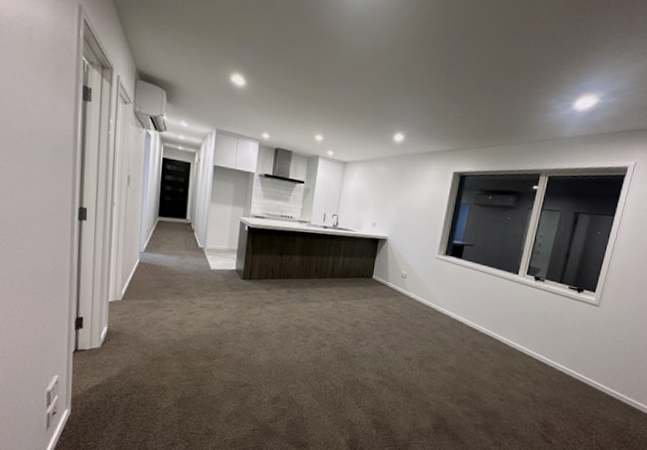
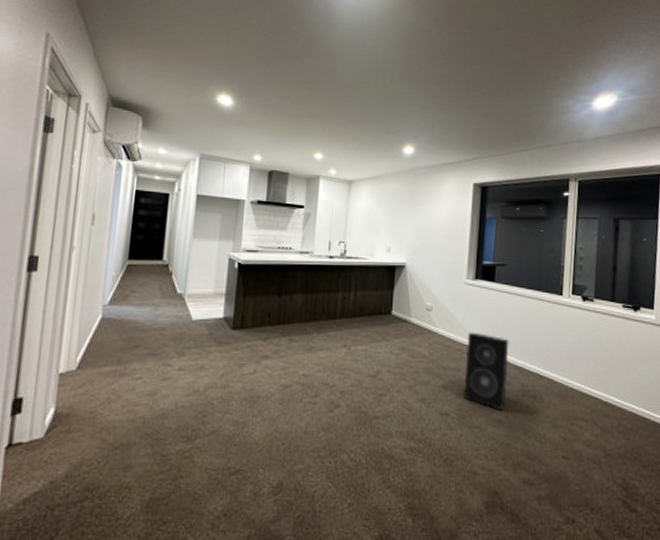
speaker: none [425,297,468,360] -> present [464,332,509,410]

